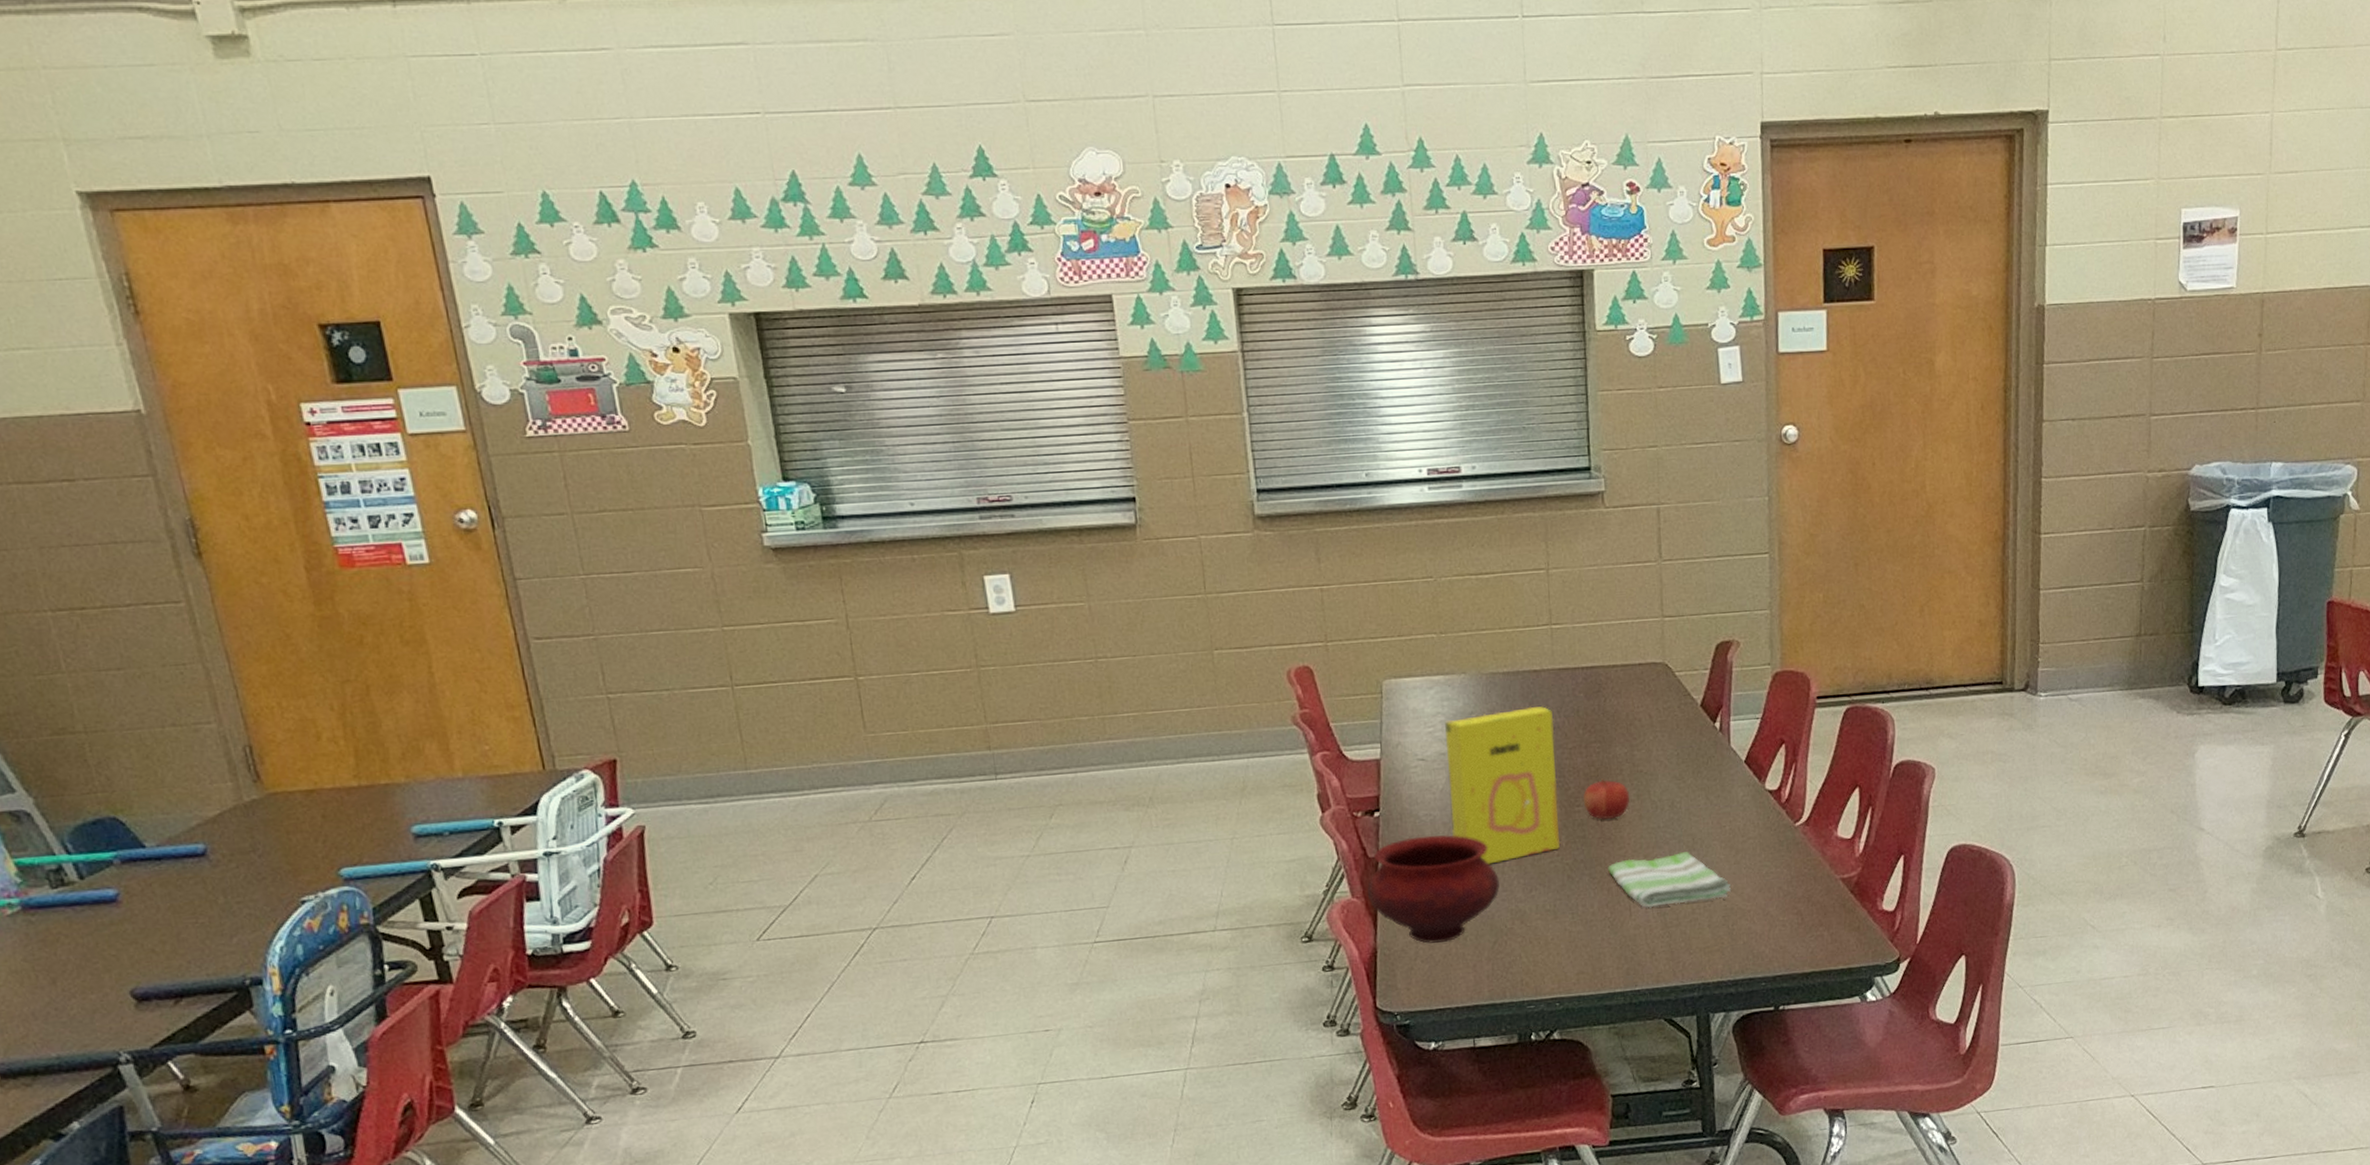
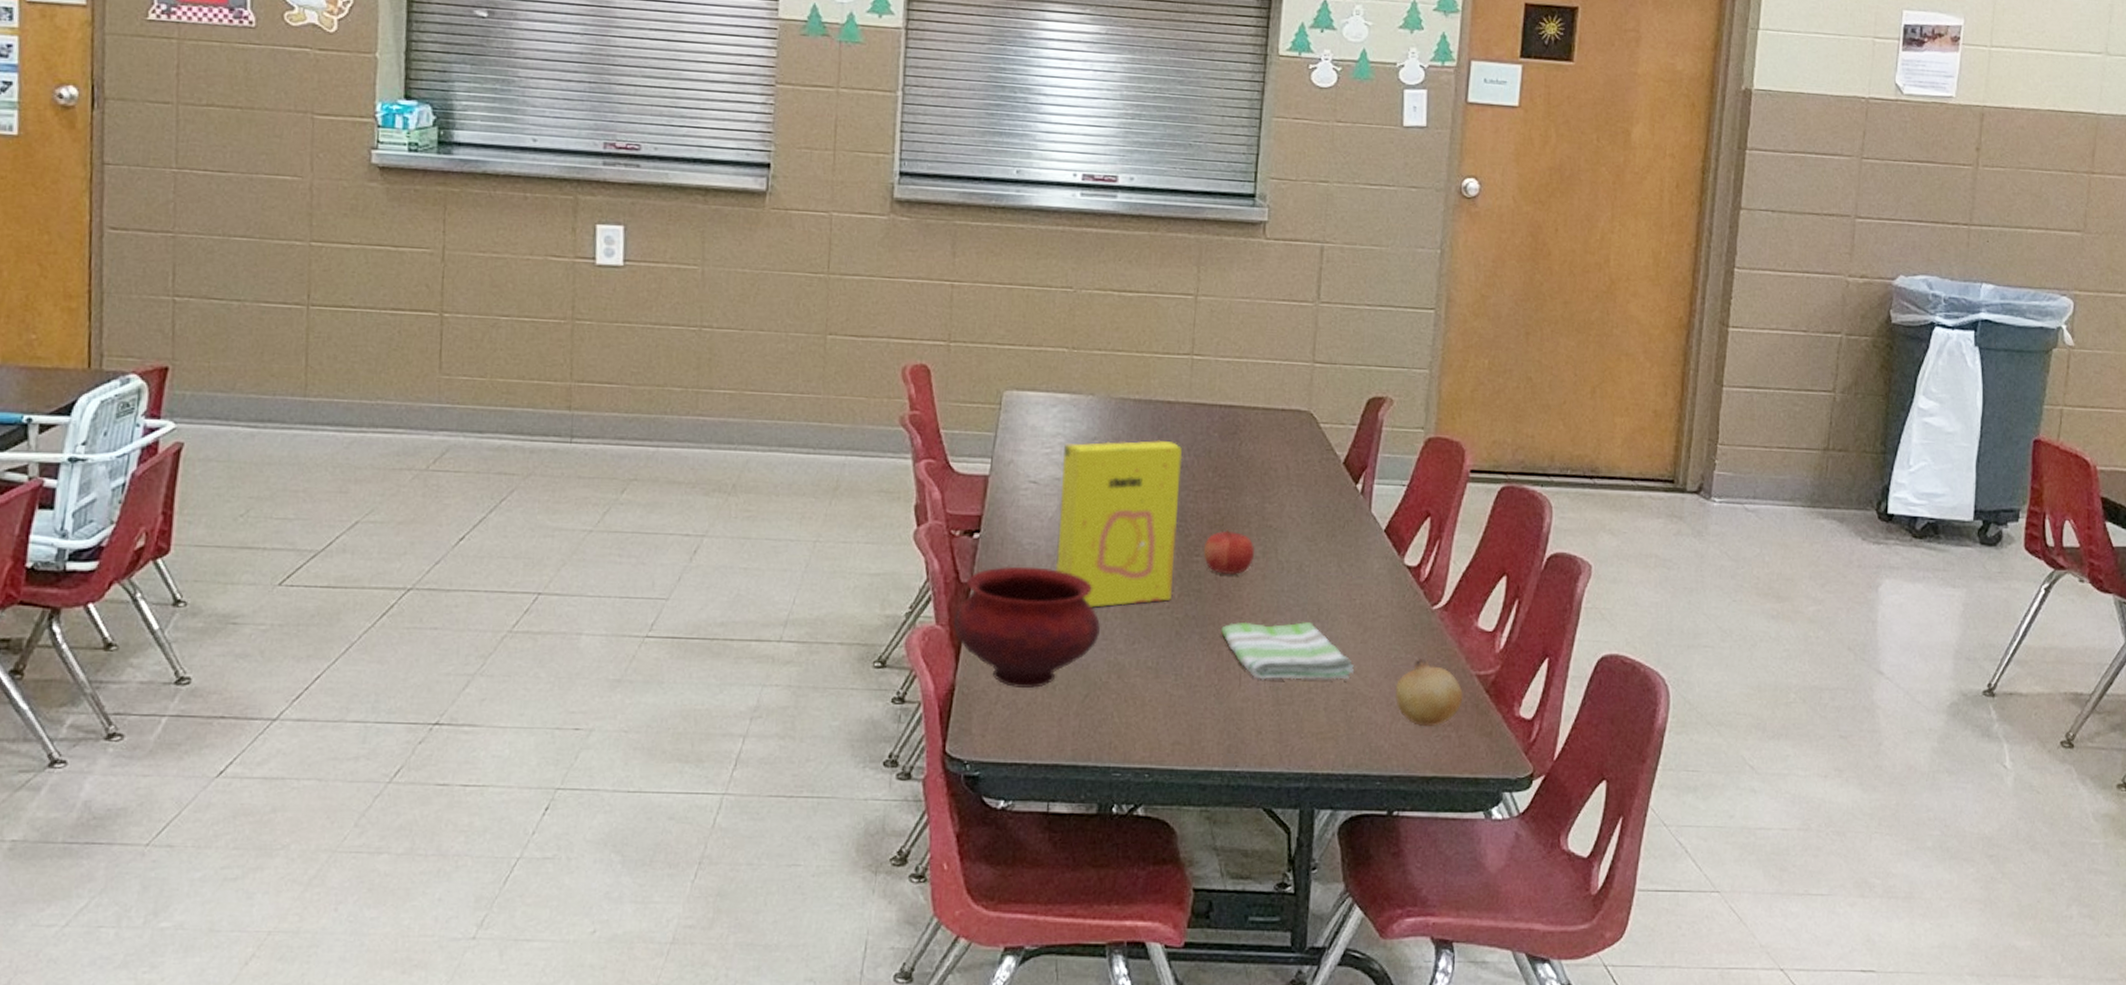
fruit: none [1769,869,1831,930] -> present [1394,657,1463,726]

